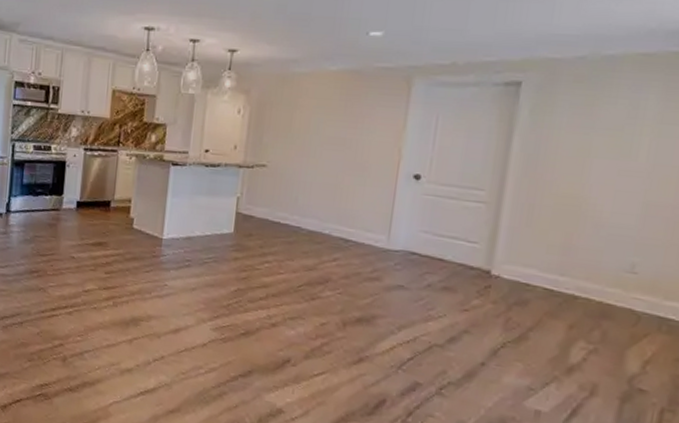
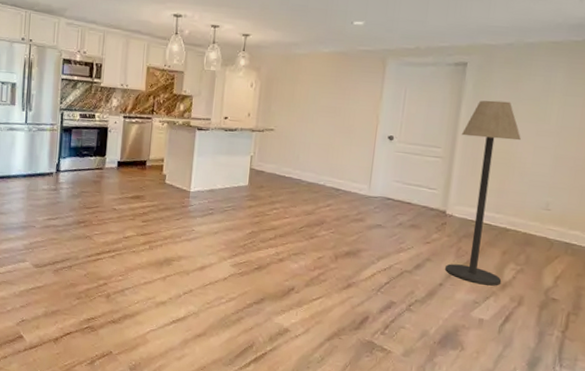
floor lamp: none [489,130,596,369] -> present [445,100,521,286]

